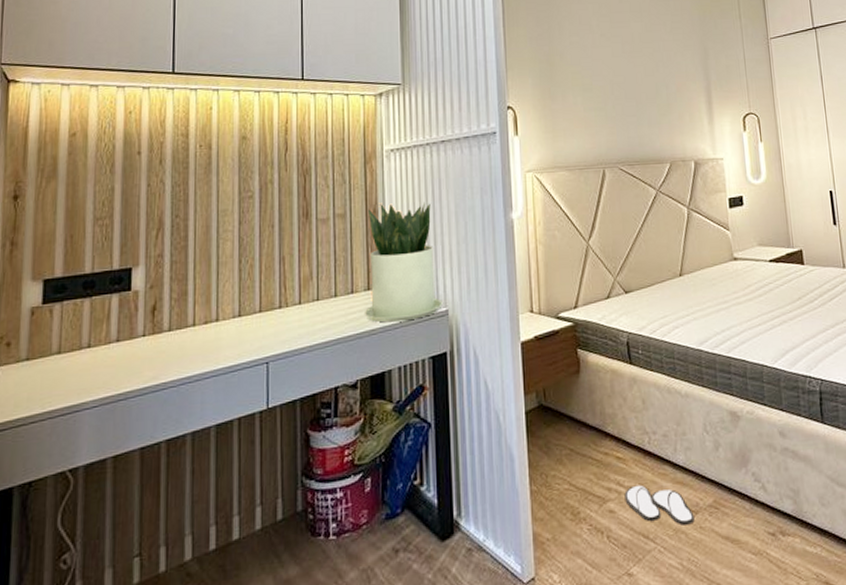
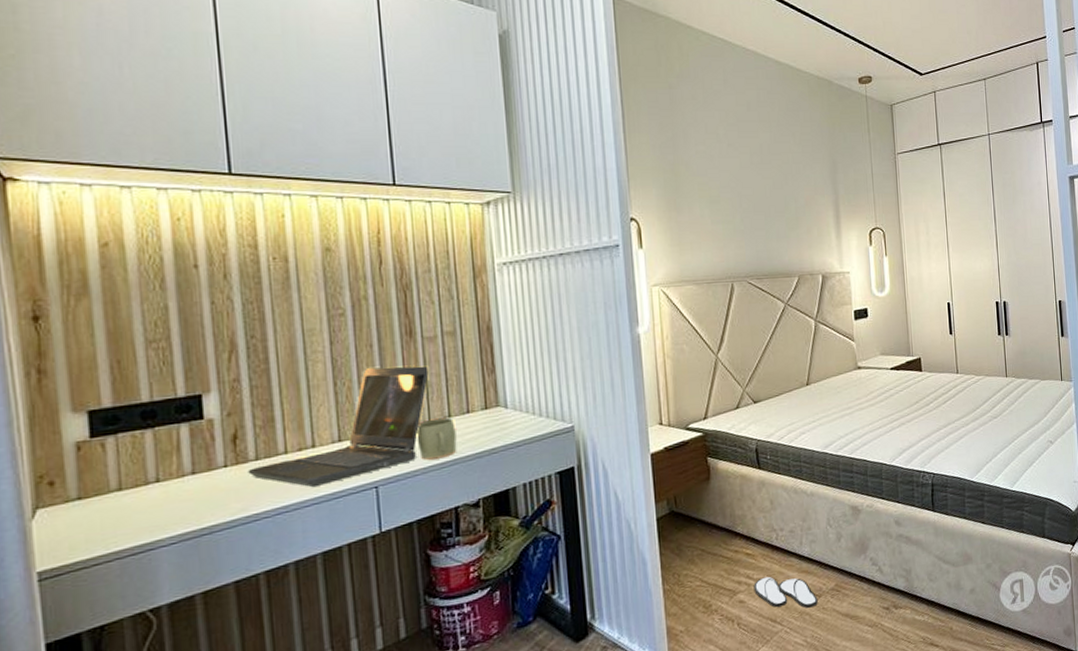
laptop computer: none [161,246,320,360] -> present [247,366,429,488]
mug: none [305,297,340,338] -> present [416,417,457,460]
planter: present [365,202,443,323] -> none [481,317,568,441]

